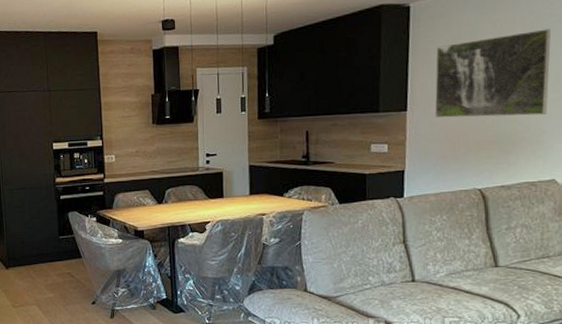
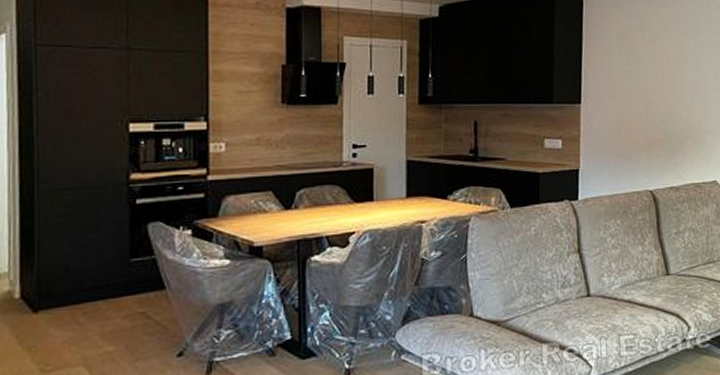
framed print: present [434,28,551,118] -> none [607,29,709,115]

